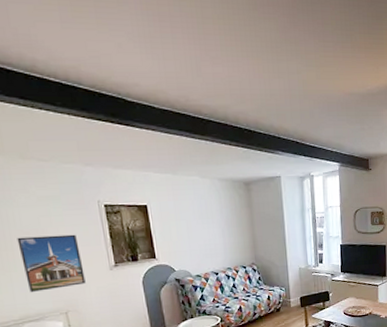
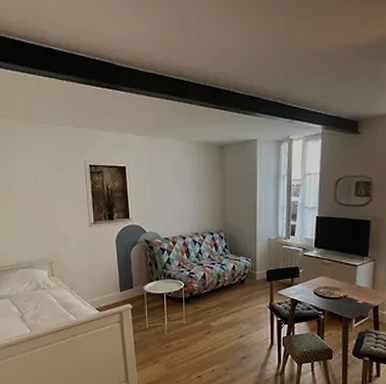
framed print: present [17,234,86,292] -> none [19,191,69,242]

